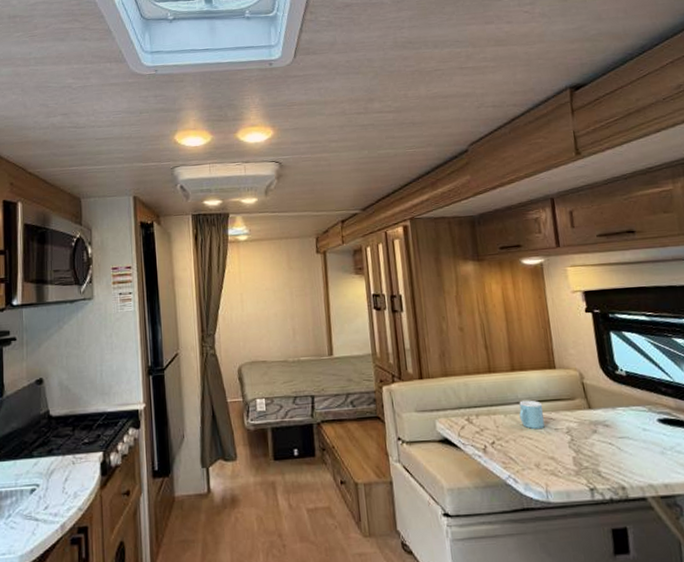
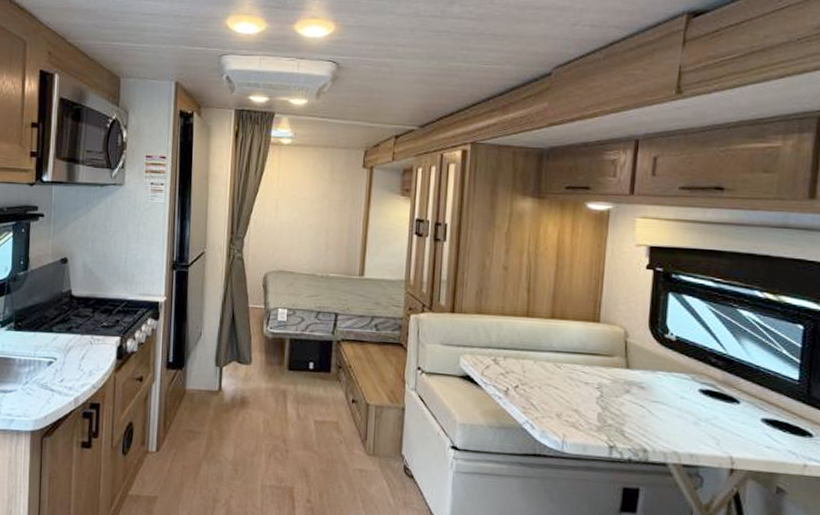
mug: present [519,400,545,430] -> none [550,349,576,381]

